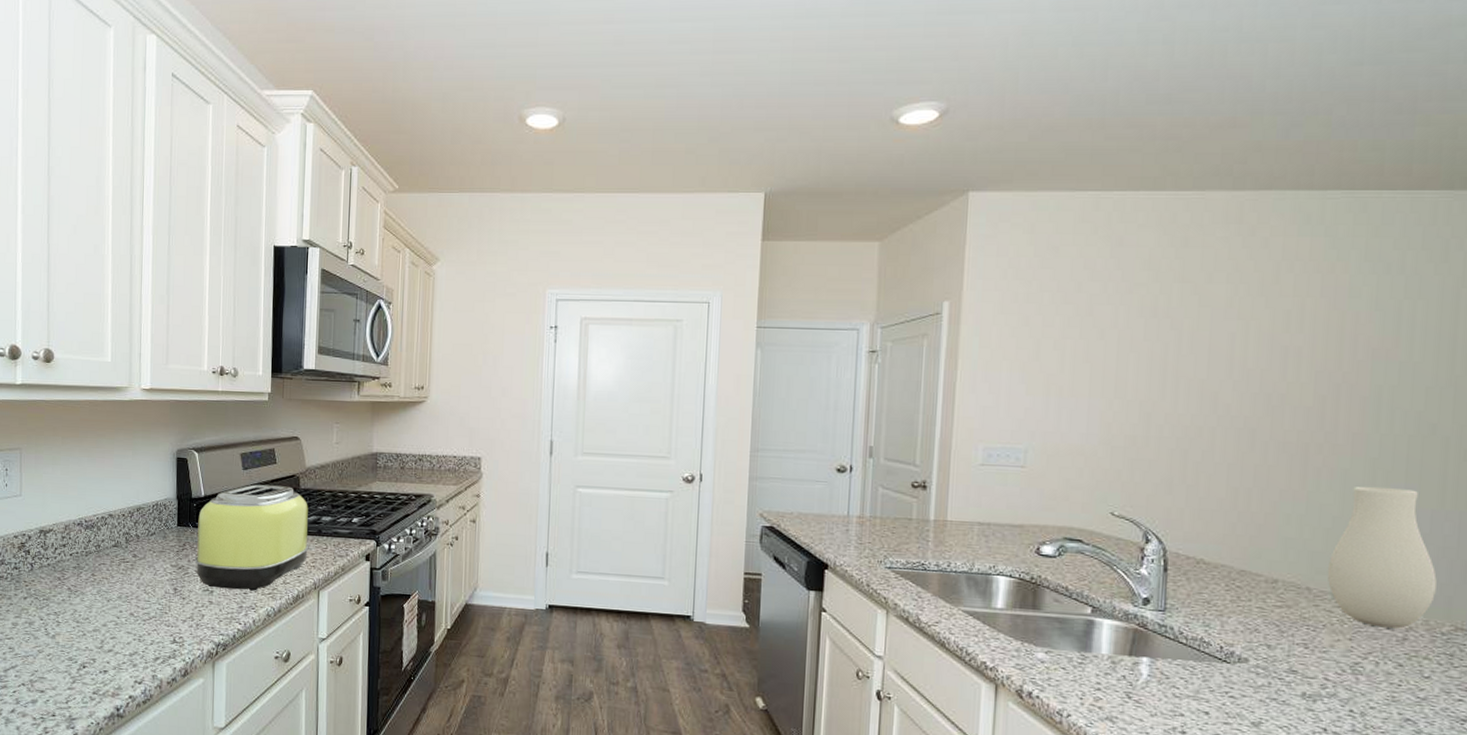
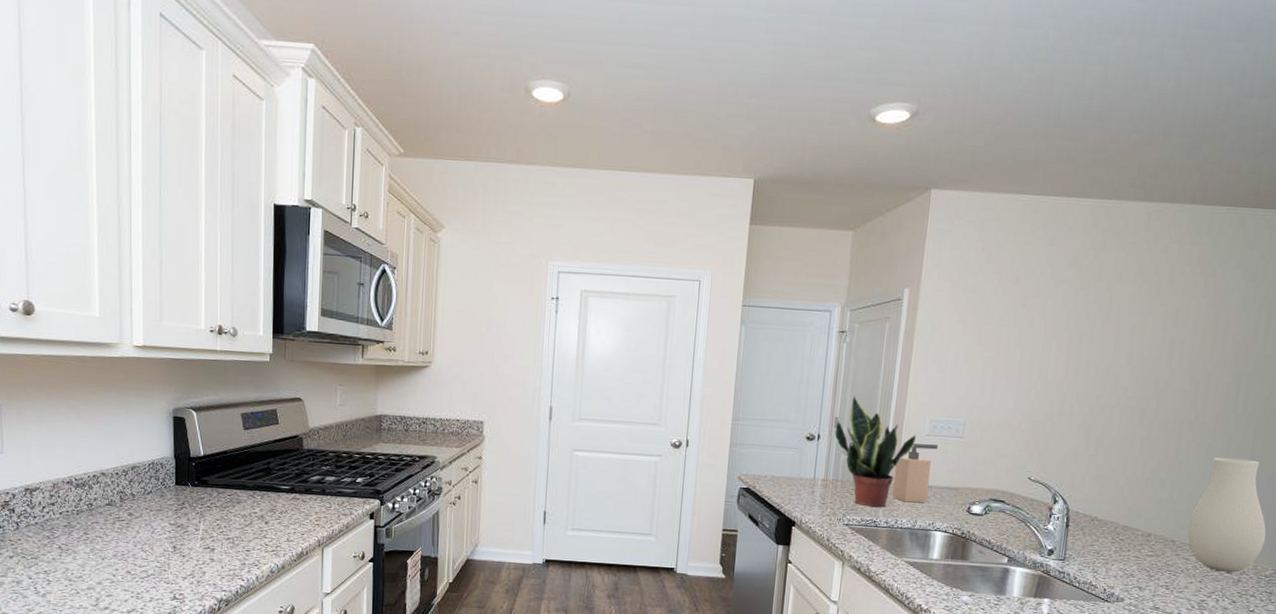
toaster: present [194,484,309,591] -> none [194,444,313,549]
potted plant: none [869,422,967,549] -> present [834,395,916,508]
soap dispenser: none [942,474,996,544] -> present [892,443,939,504]

